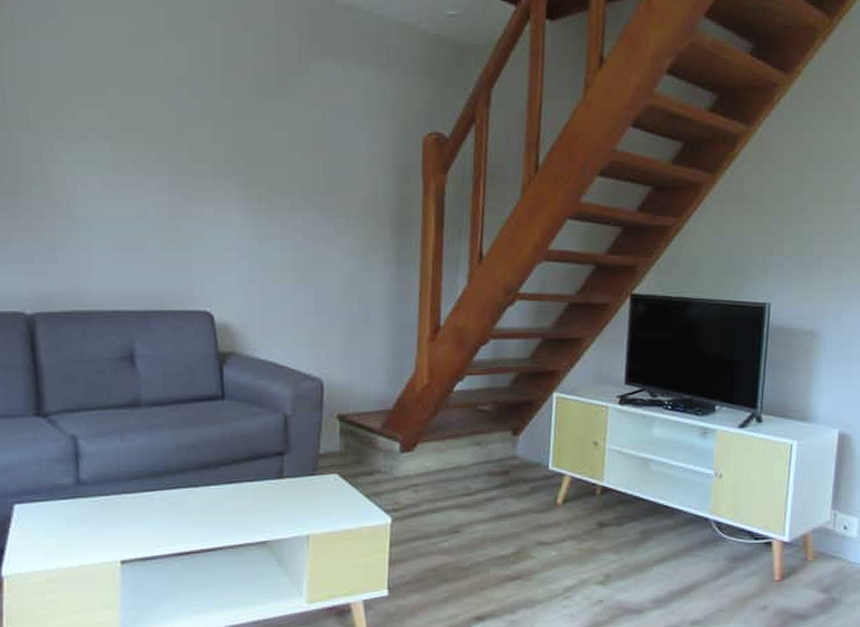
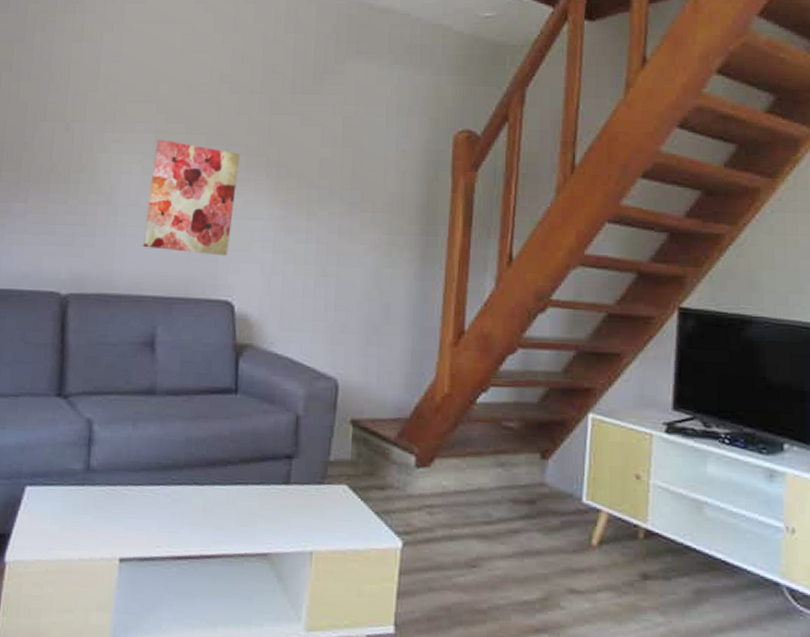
wall art: none [110,148,206,267] -> present [142,139,240,256]

